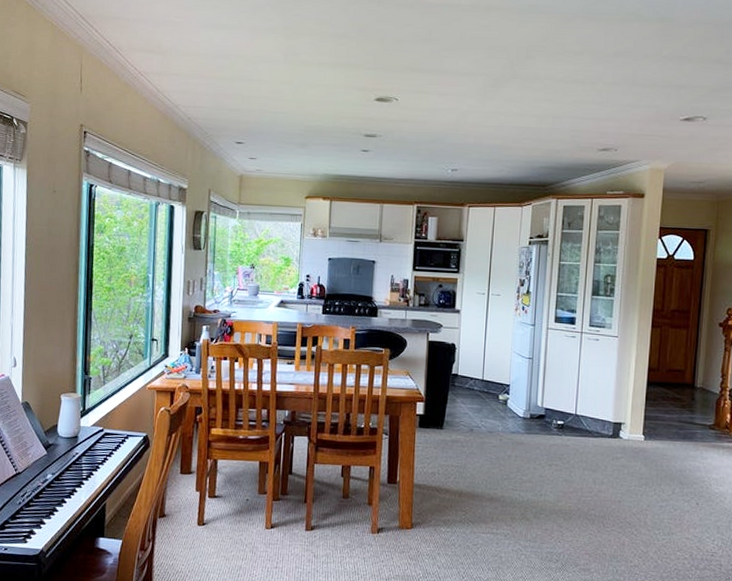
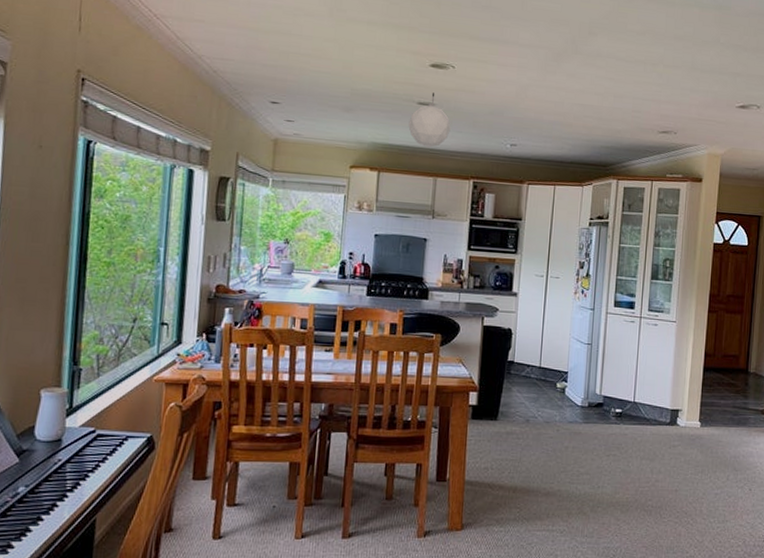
pendant lamp: none [356,125,395,176] -> present [408,92,451,148]

